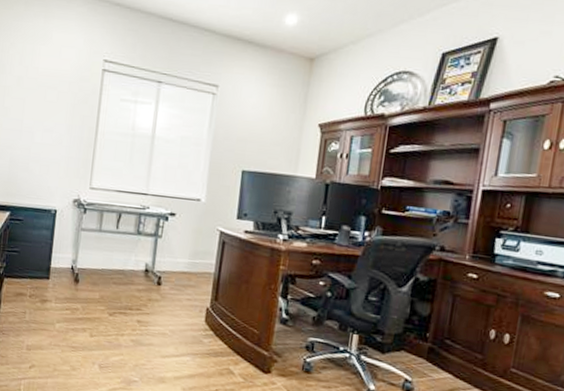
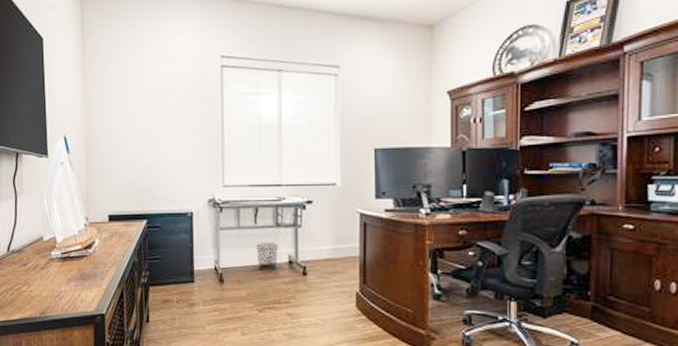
waste bin: none [114,248,137,277] -> present [256,243,279,271]

